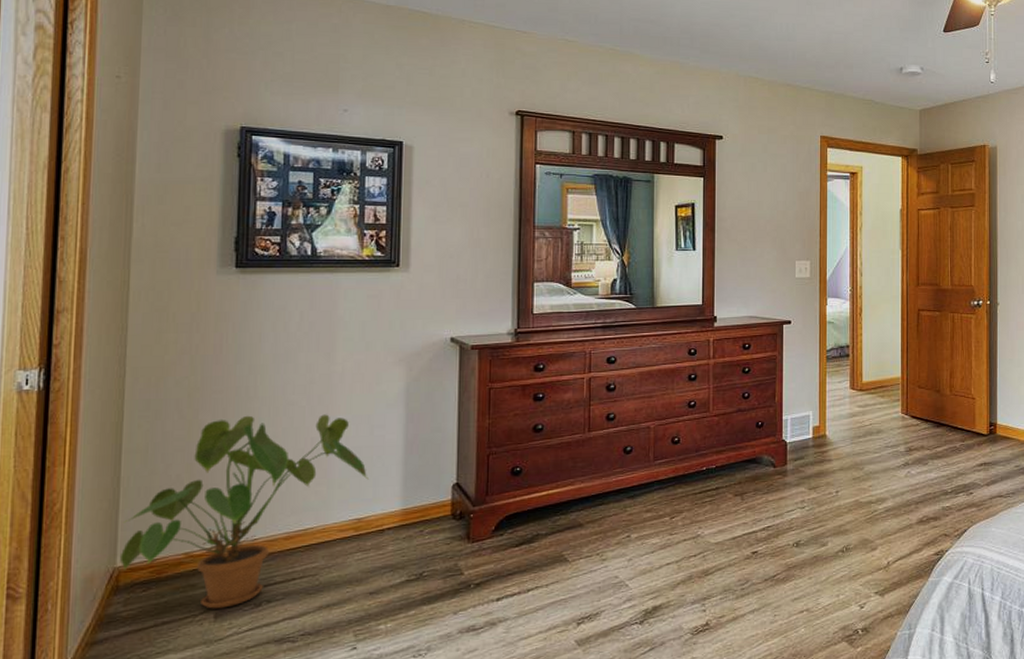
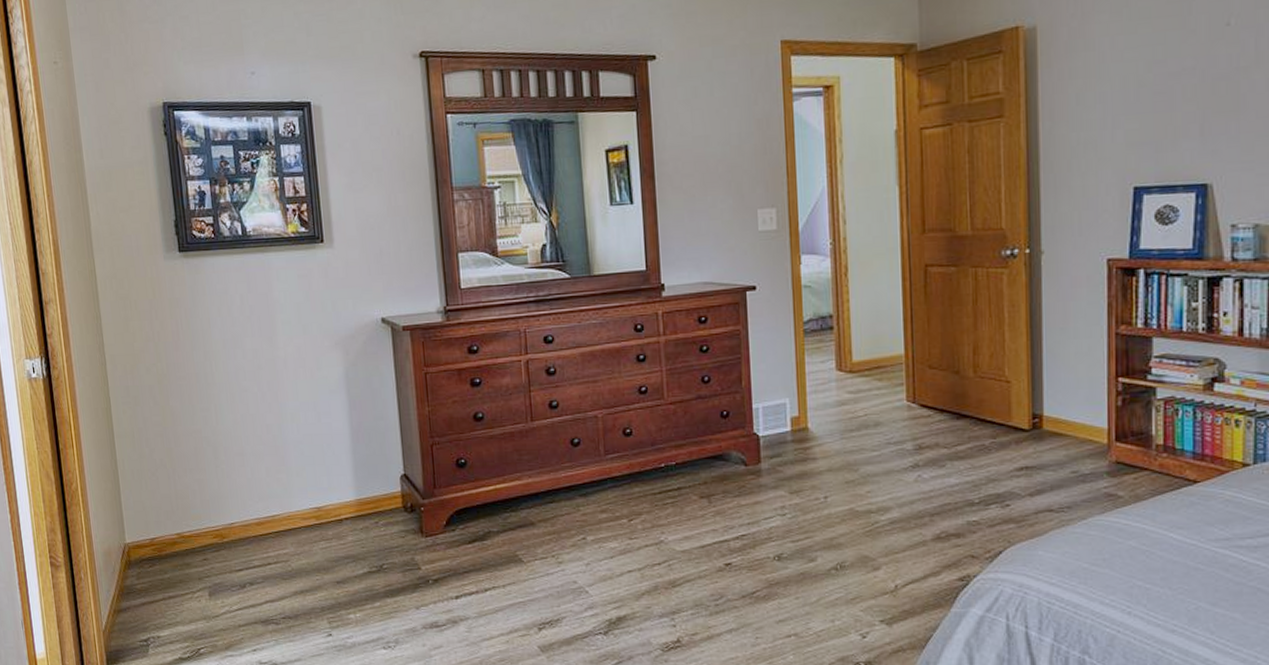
house plant: present [119,414,368,609] -> none [125,401,322,588]

